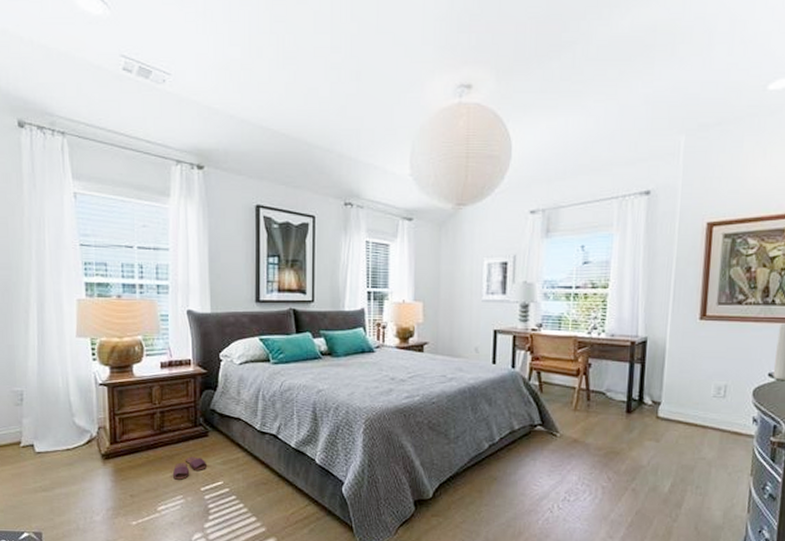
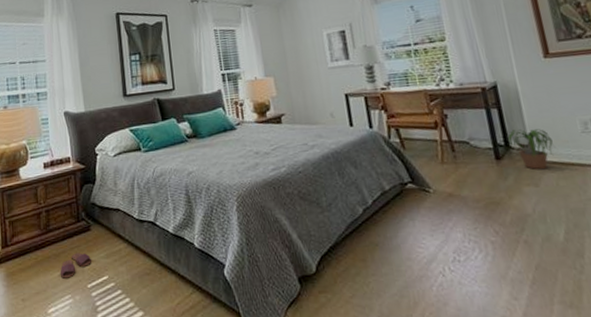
potted plant: none [643,387,685,427] -> present [508,129,555,170]

